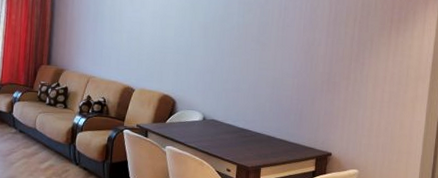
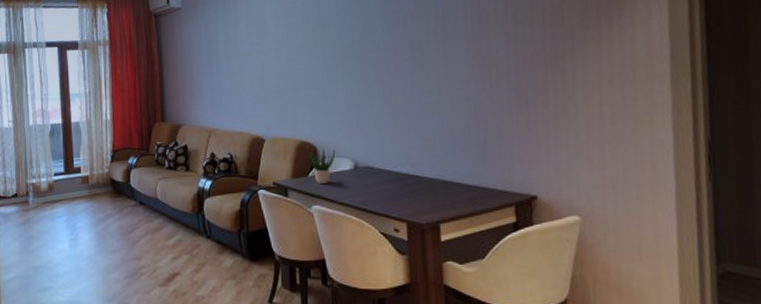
potted plant: none [166,98,190,129] -> present [305,145,336,183]

